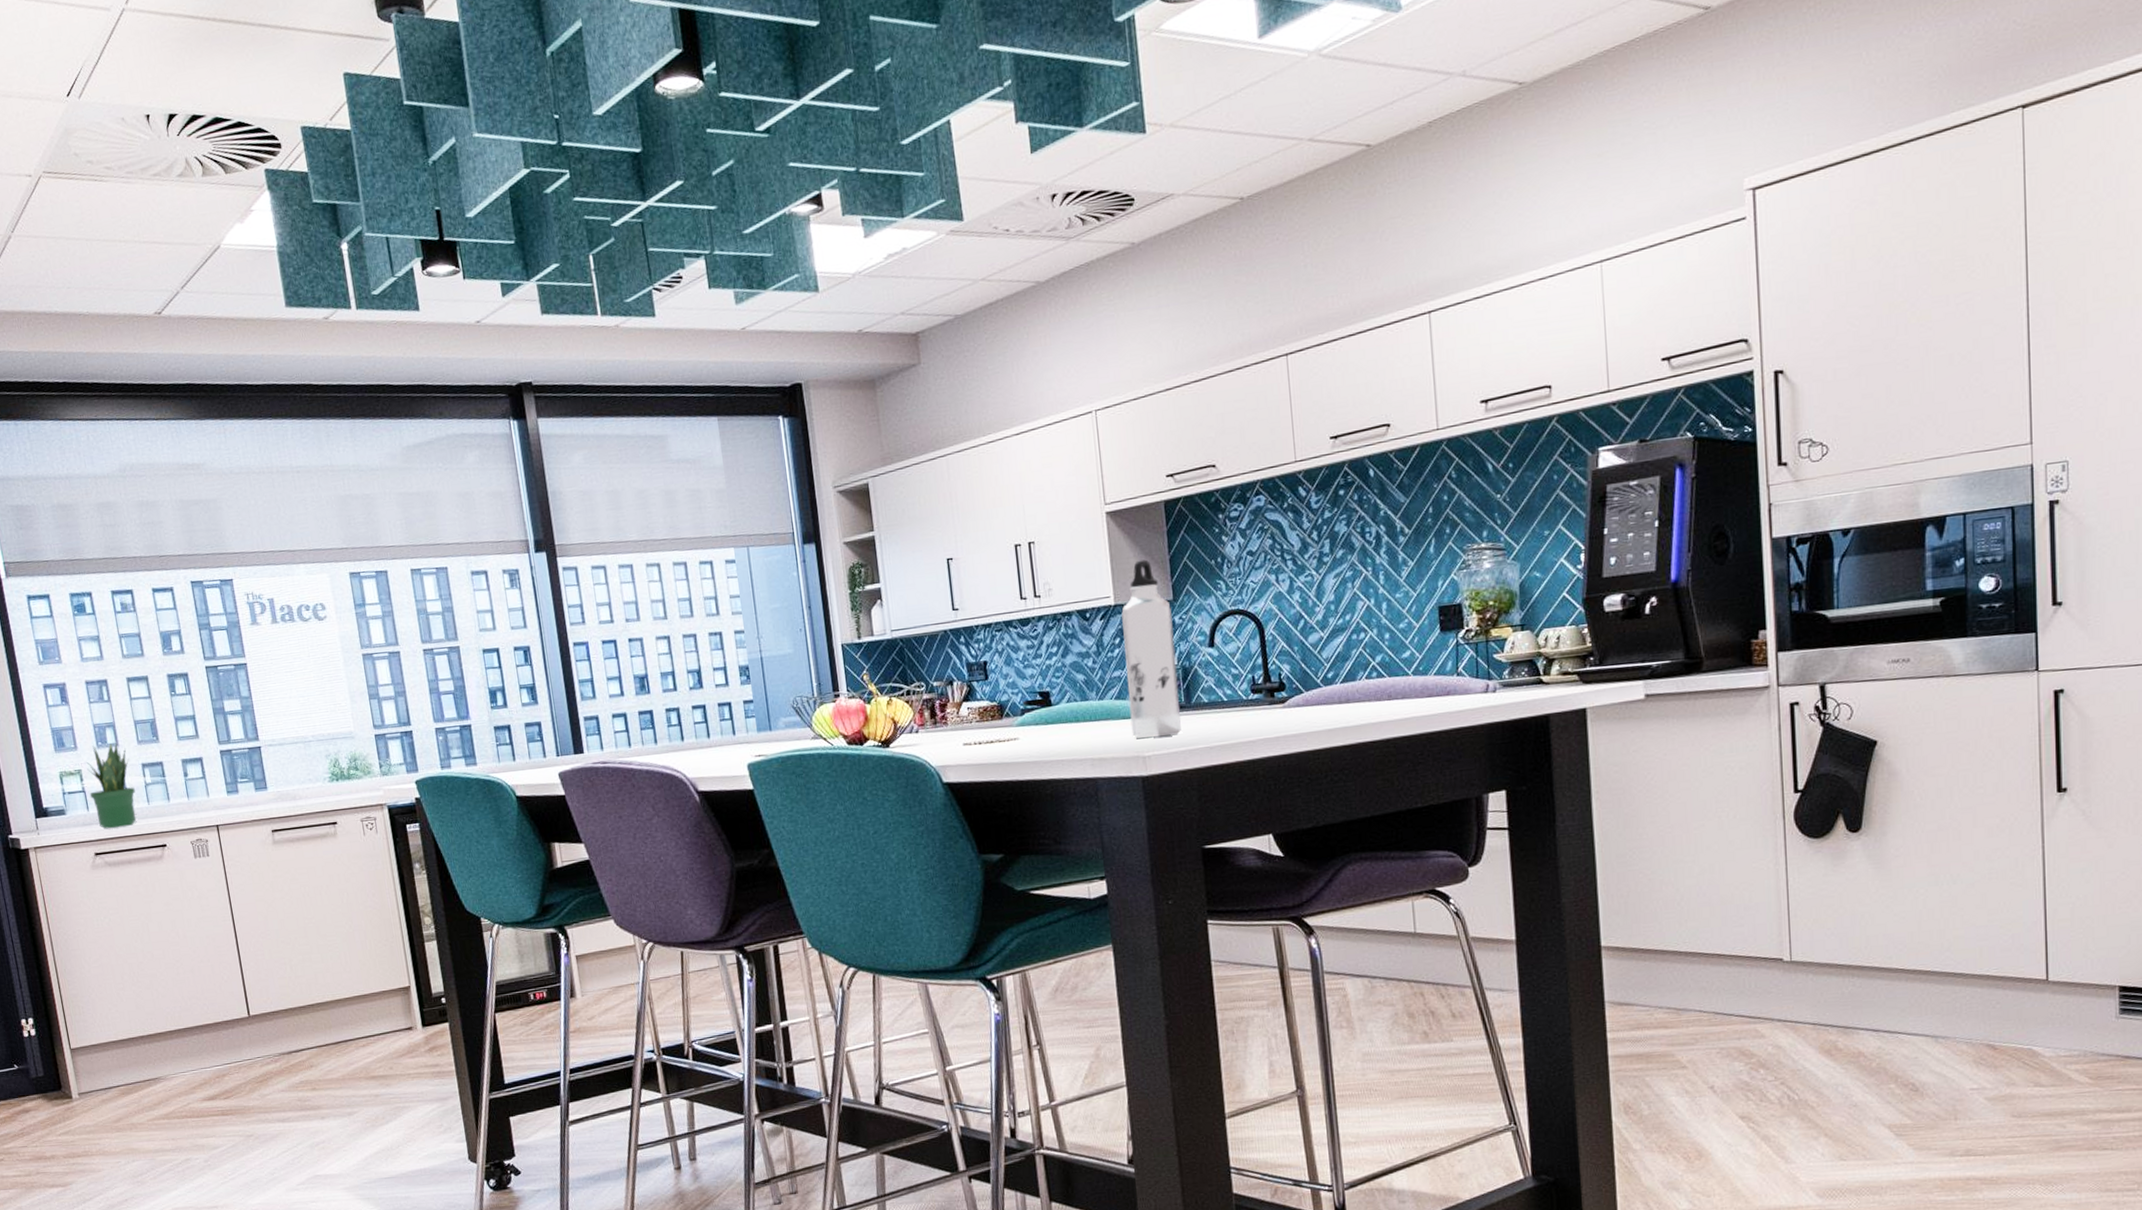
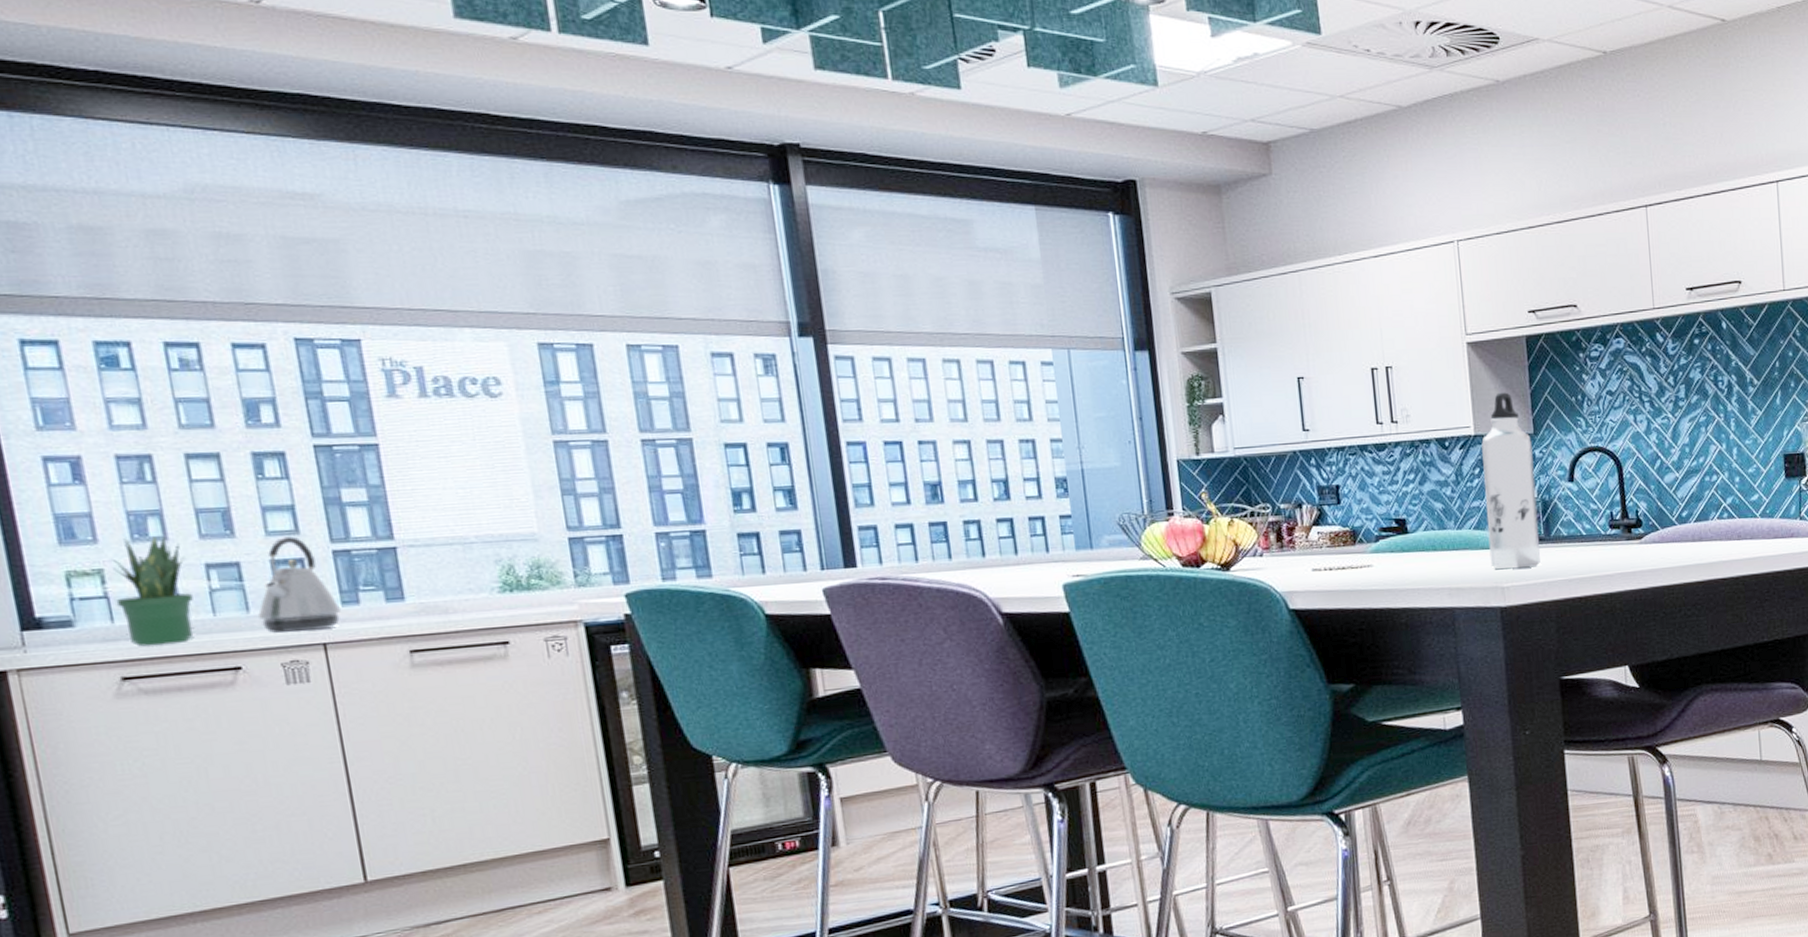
kettle: none [175,740,227,817] -> present [258,536,341,633]

